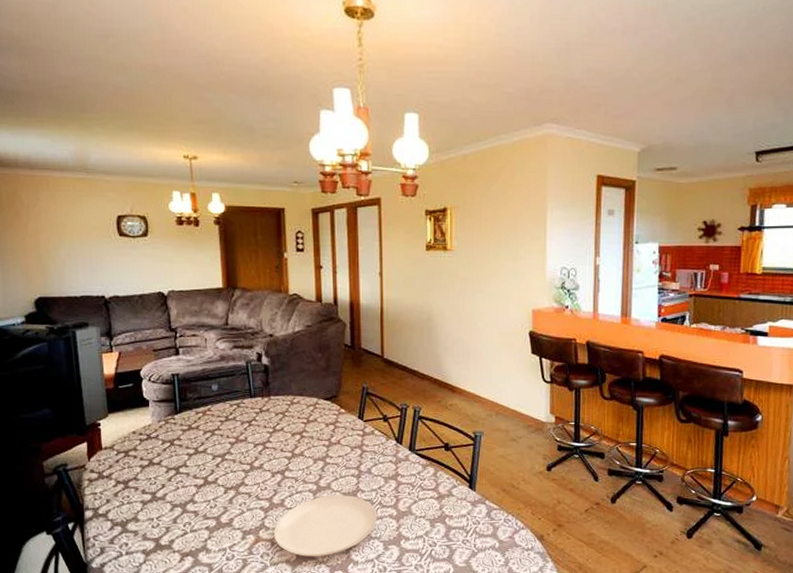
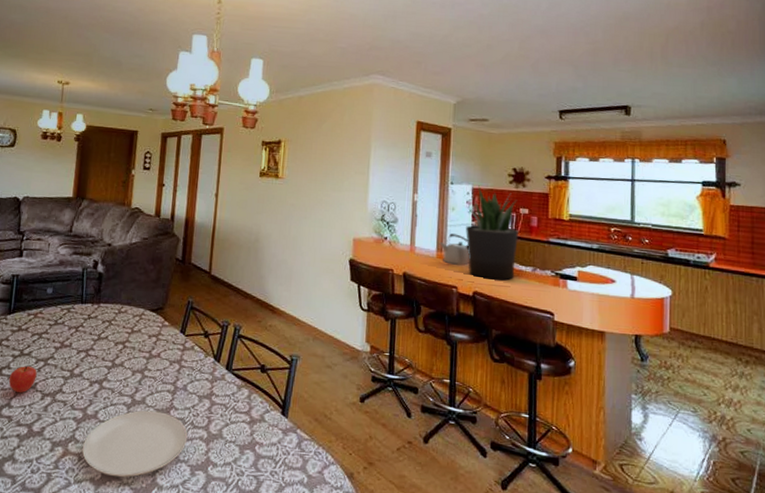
fruit: none [187,463,216,489] -> present [8,366,37,394]
kettle: none [623,297,657,331] -> present [439,233,470,267]
planter: none [652,243,708,342] -> present [466,185,518,281]

